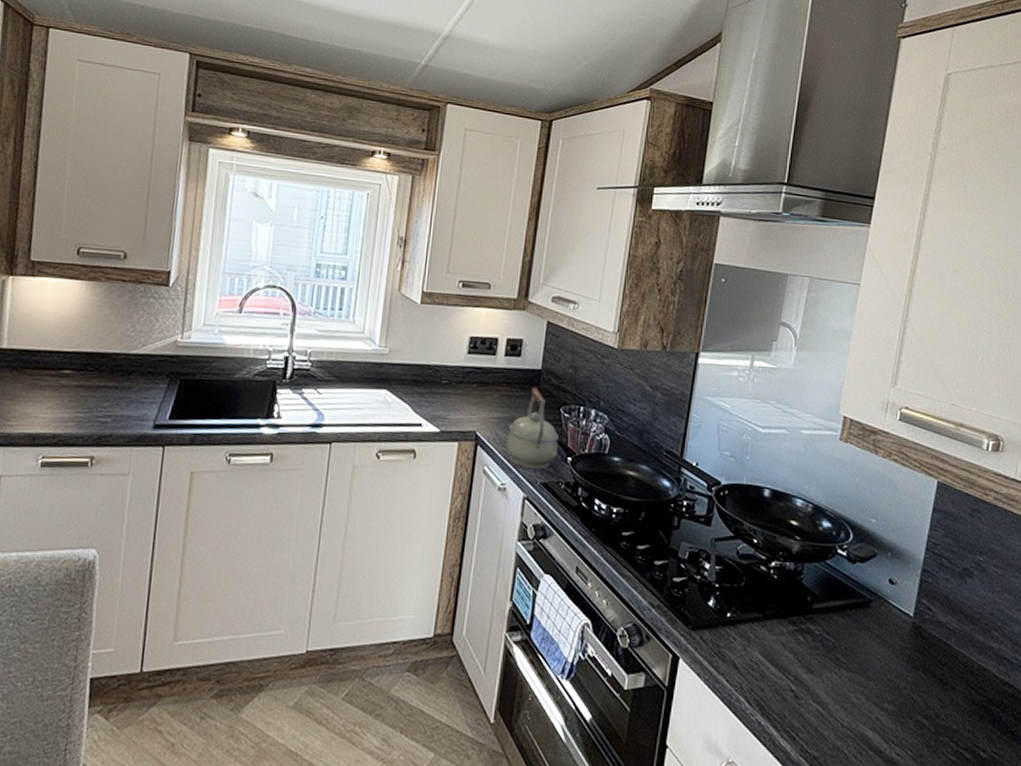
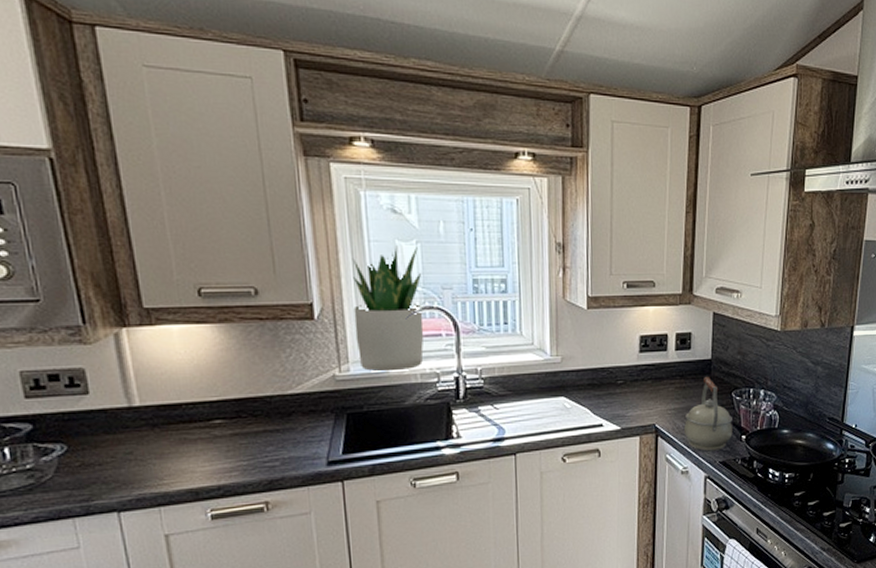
planter: none [201,226,271,344] -> present [352,245,424,372]

